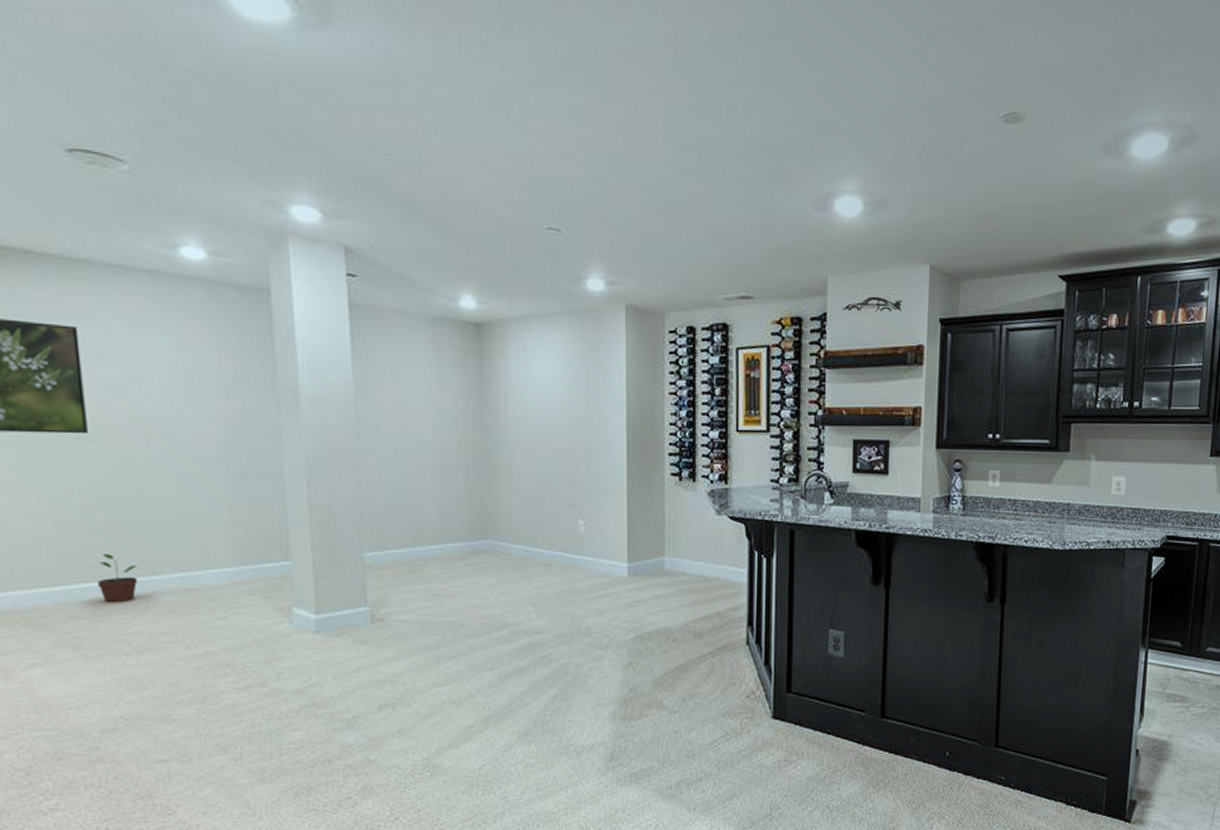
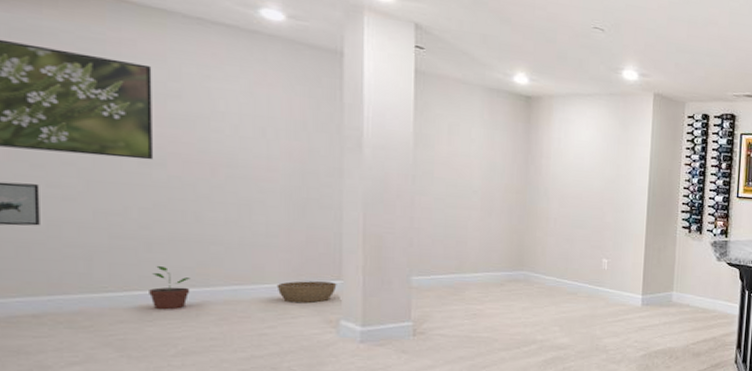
basket: none [223,563,286,588] -> present [277,281,337,303]

